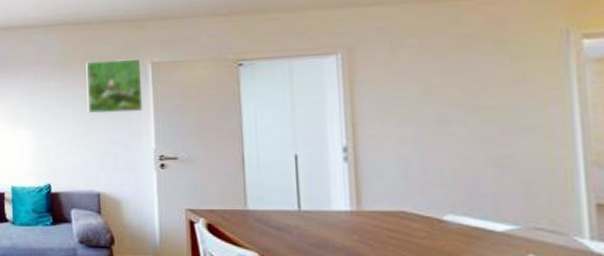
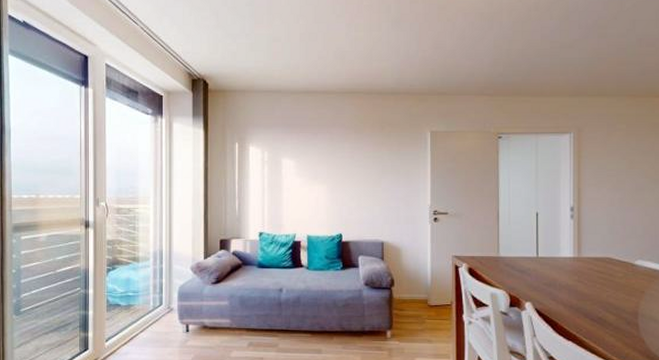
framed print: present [86,58,143,114] -> none [376,126,422,173]

